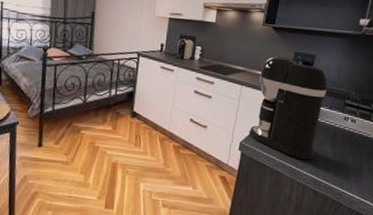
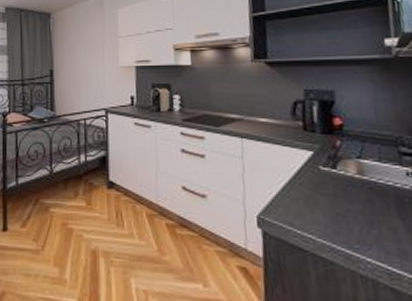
coffee maker: present [249,56,327,160] -> none [262,97,377,239]

